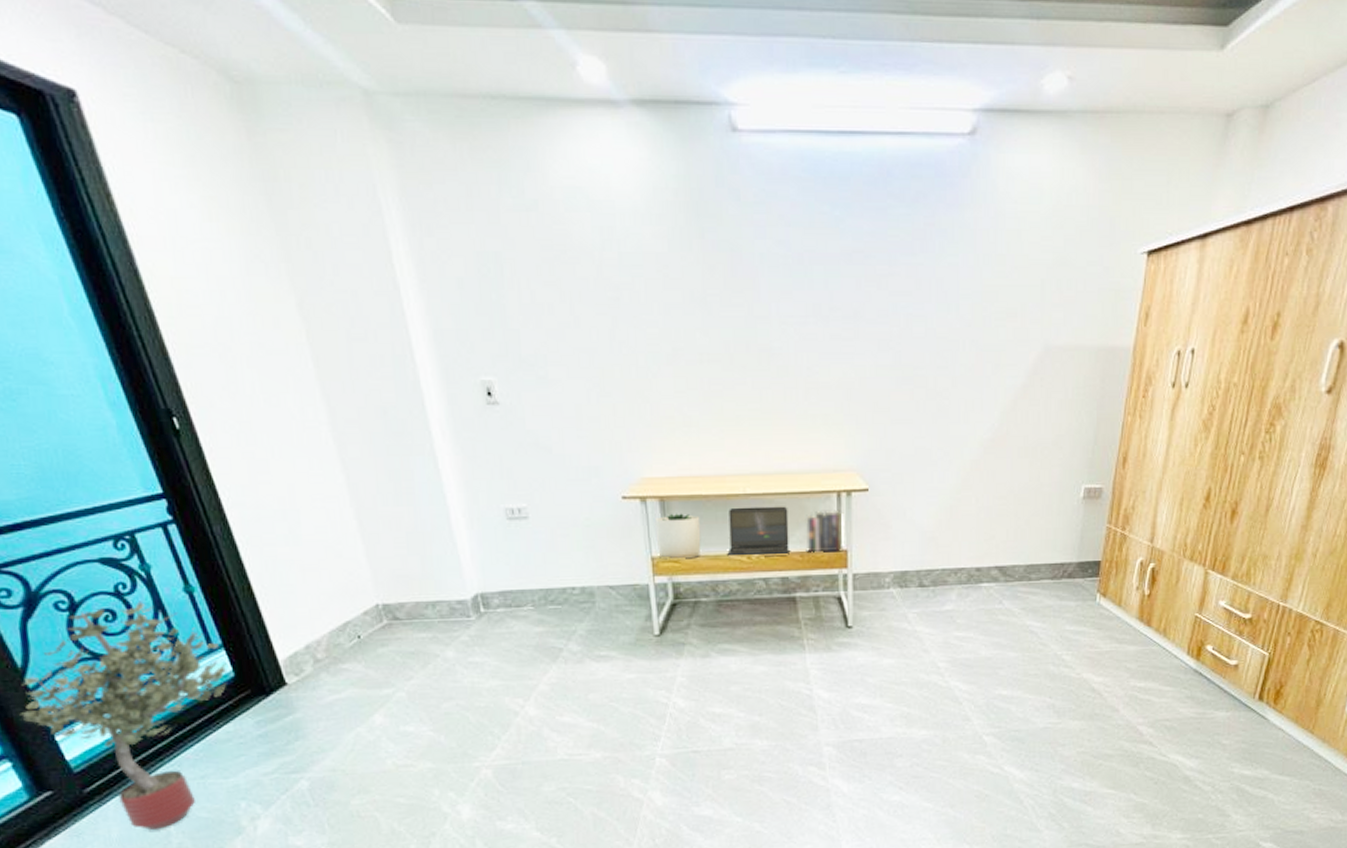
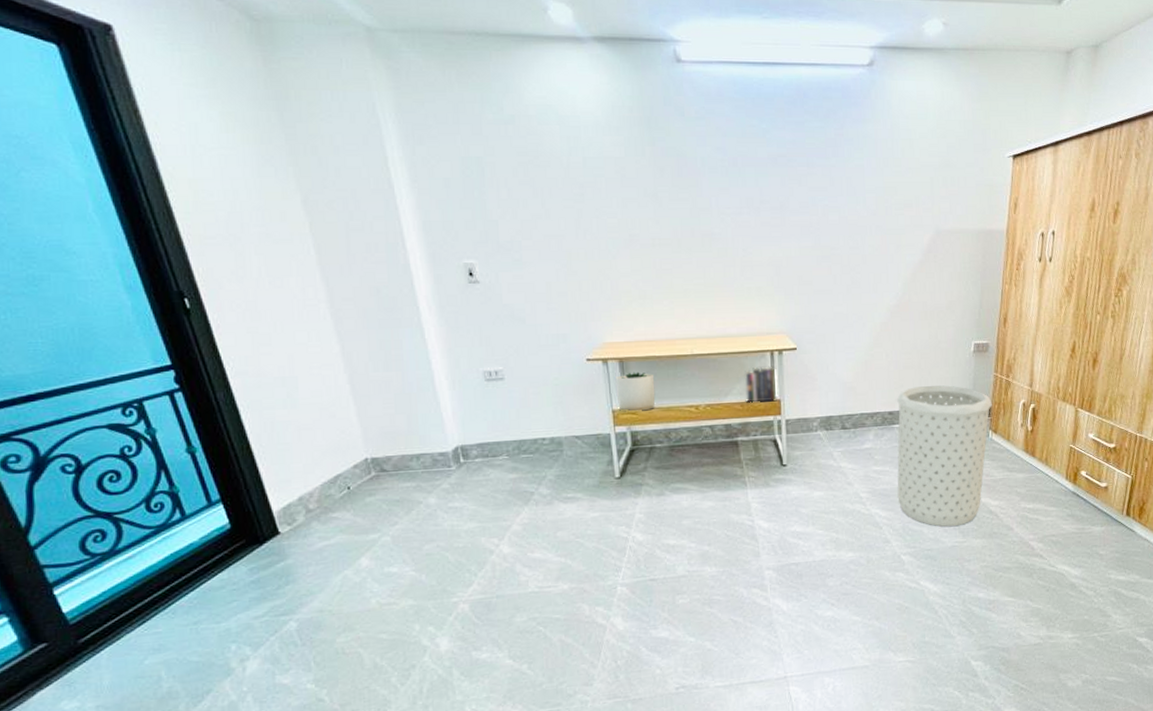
potted tree: present [20,601,228,830] -> none [20,462,224,676]
laptop computer: present [727,506,789,558] -> none [678,364,731,409]
laundry basket: none [982,538,1102,706] -> present [897,385,992,527]

